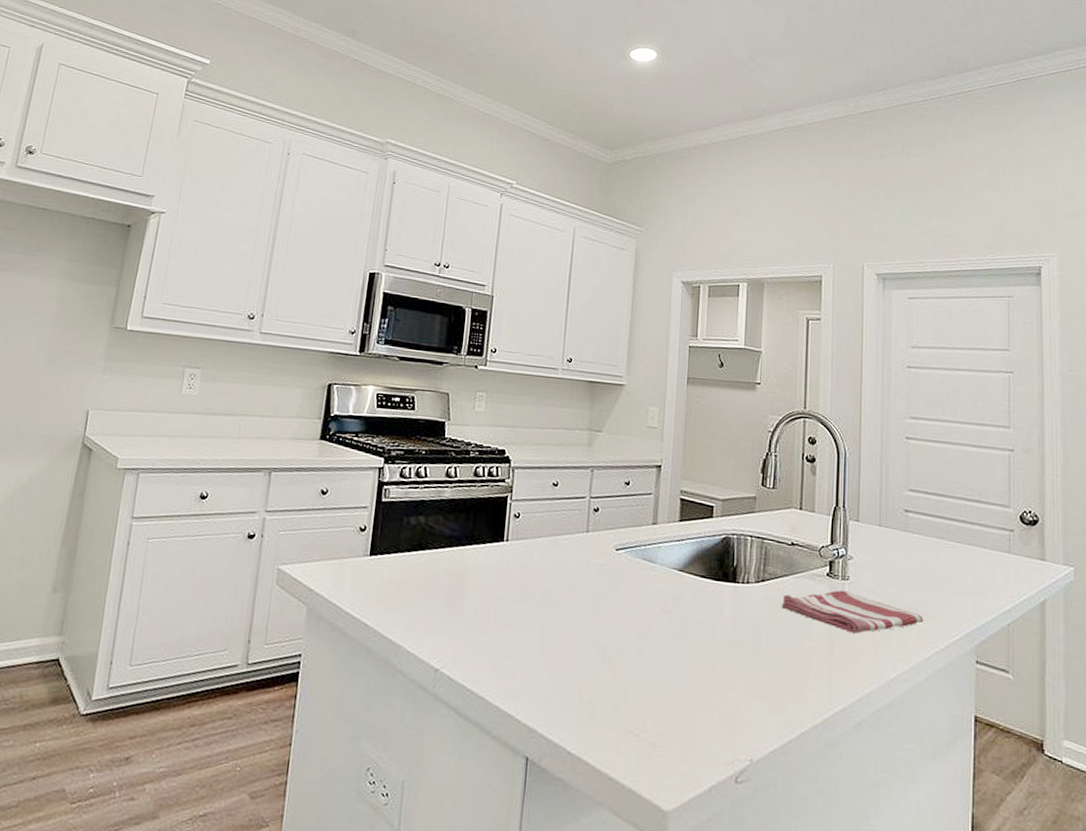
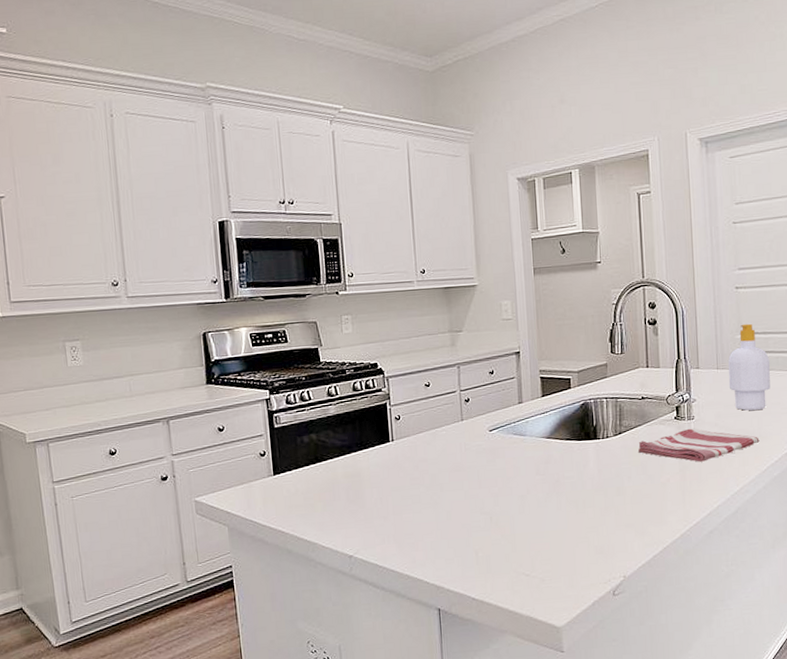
soap bottle: none [891,479,939,584] -> present [728,323,770,411]

